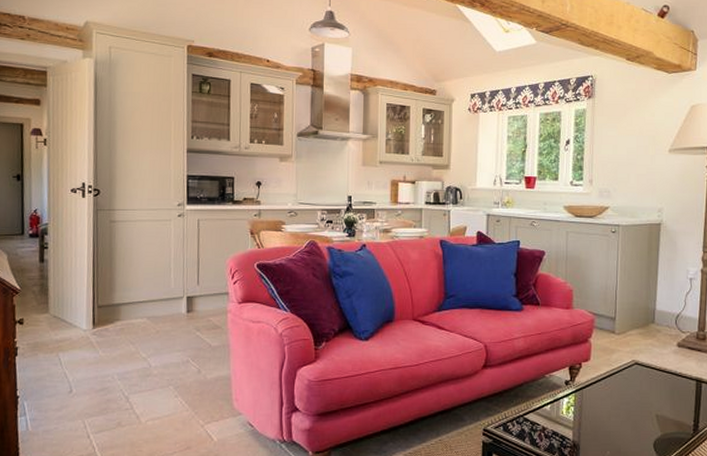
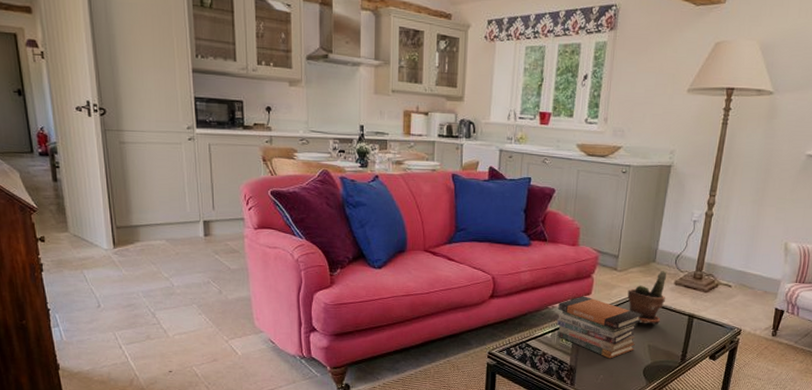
book stack: none [555,362,646,432] -> present [556,296,642,359]
potted plant: none [628,331,669,391] -> present [627,270,667,325]

